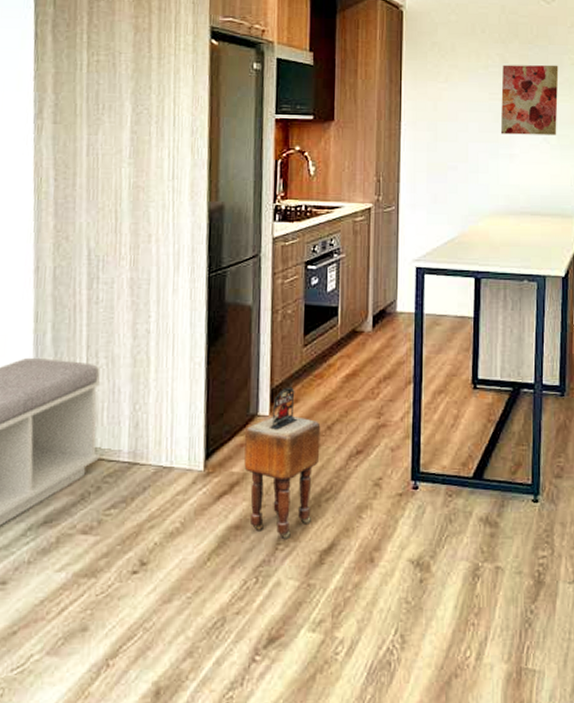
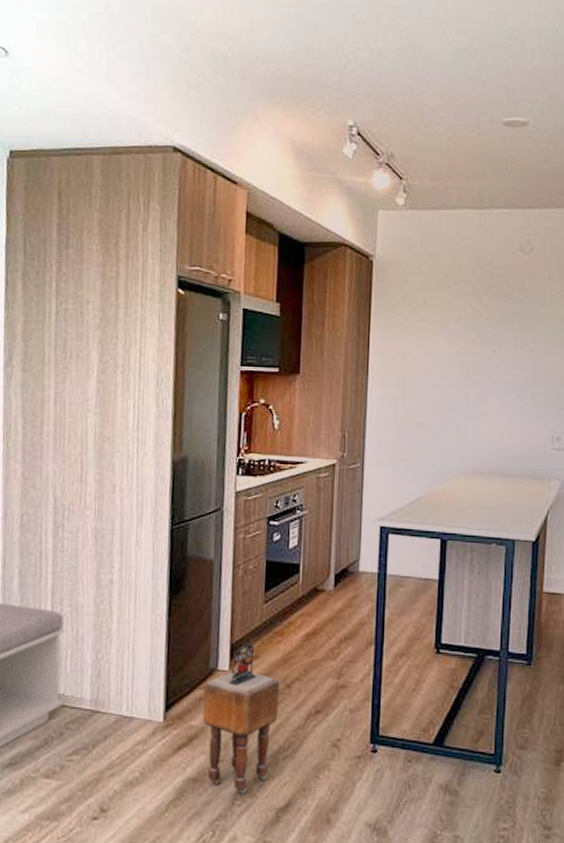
wall art: present [500,65,559,135] -> none [471,318,535,393]

